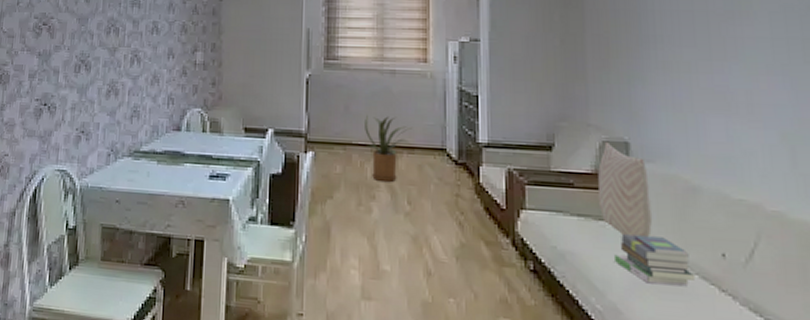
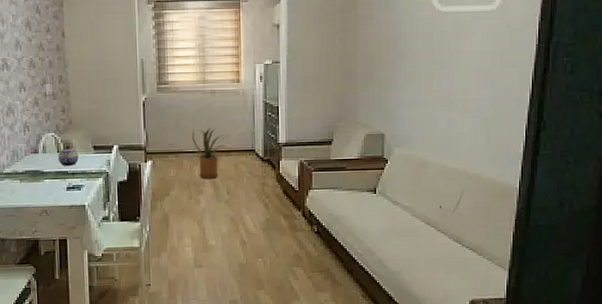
teapot: none [202,124,226,149] -> present [58,145,79,166]
pillow: present [598,142,653,238] -> none [363,135,398,201]
books: present [615,234,695,285] -> none [372,199,422,231]

